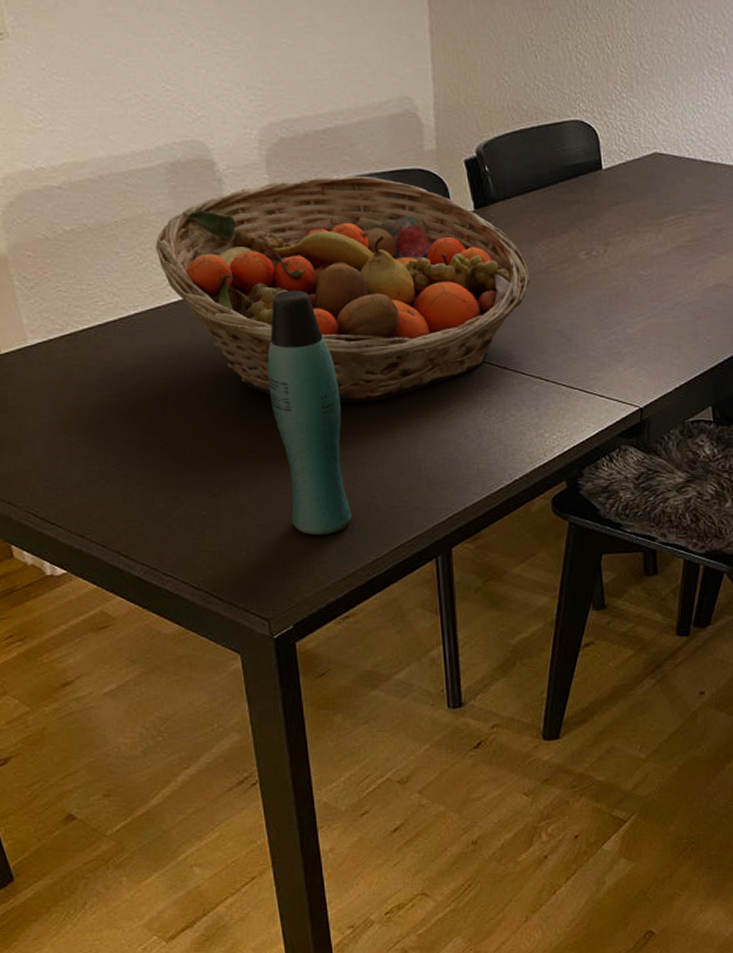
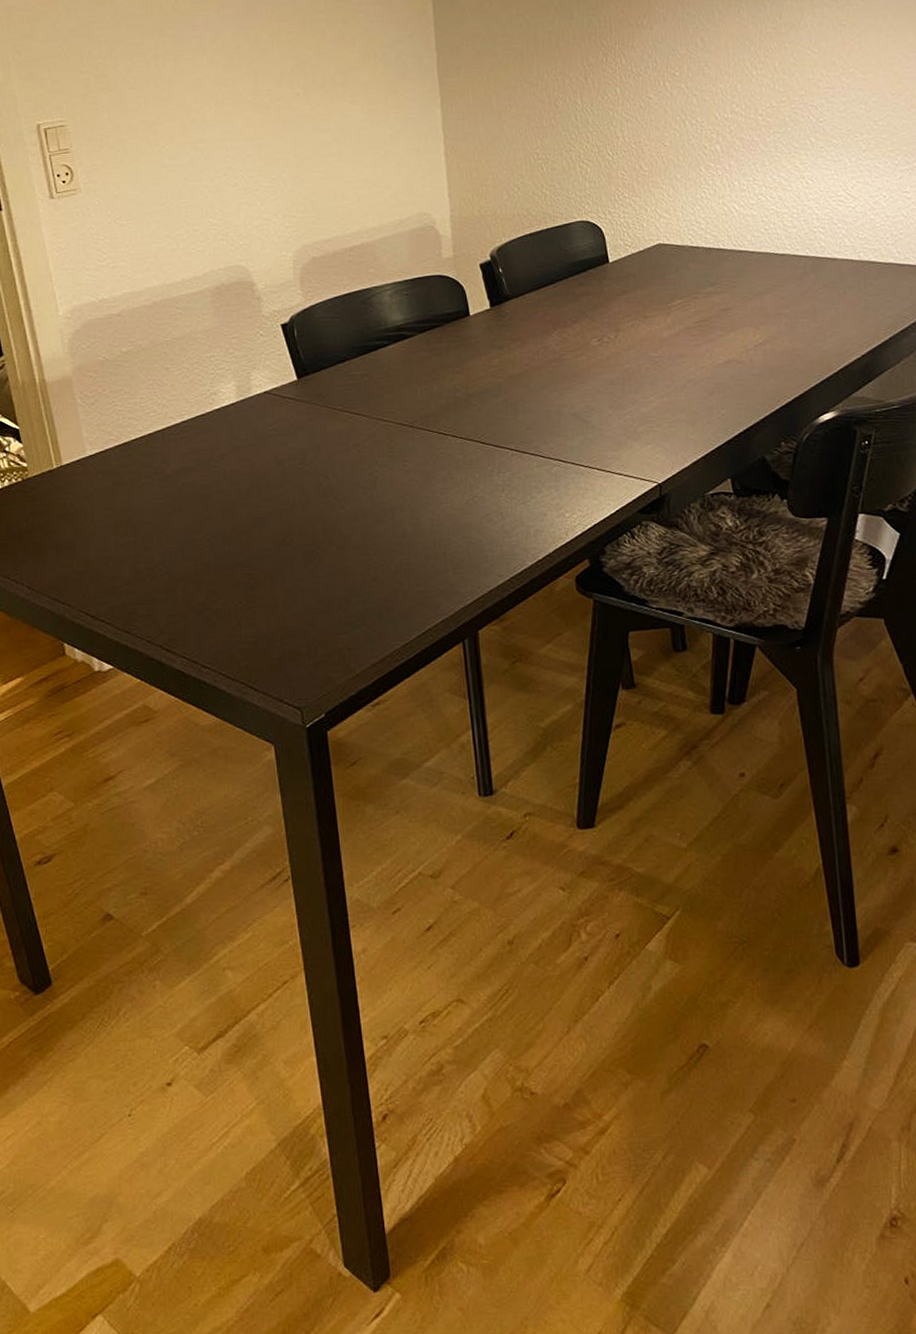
fruit basket: present [155,175,531,404] -> none [201,284,546,495]
bottle: present [267,290,352,535] -> none [301,391,381,623]

